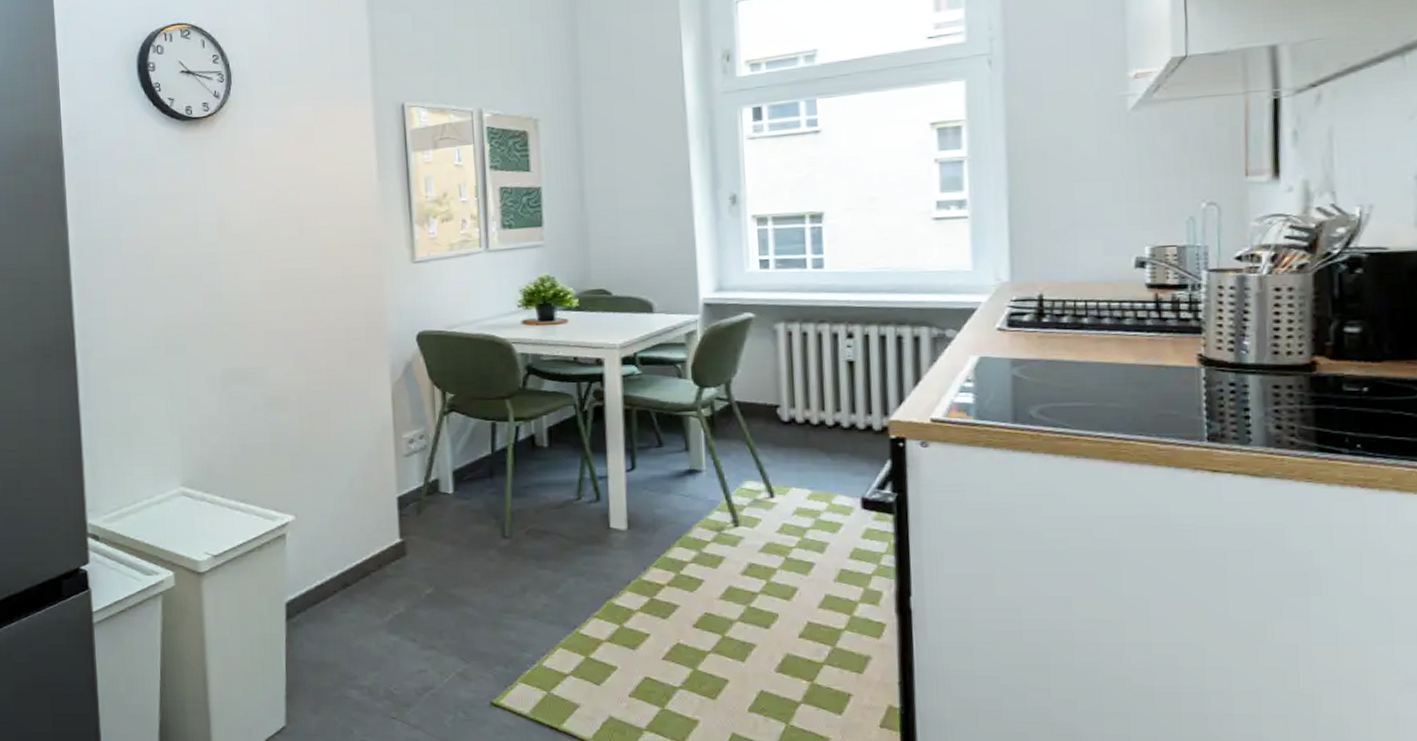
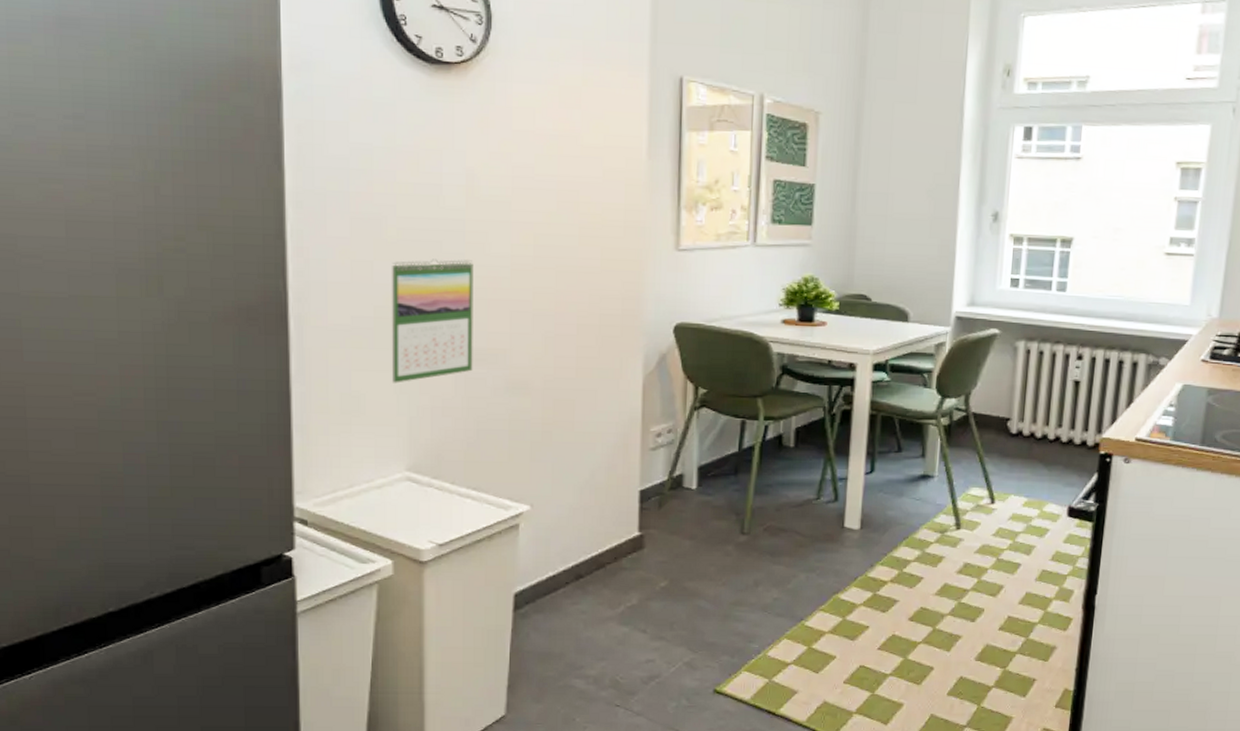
calendar: none [158,288,234,406] -> present [391,259,474,383]

